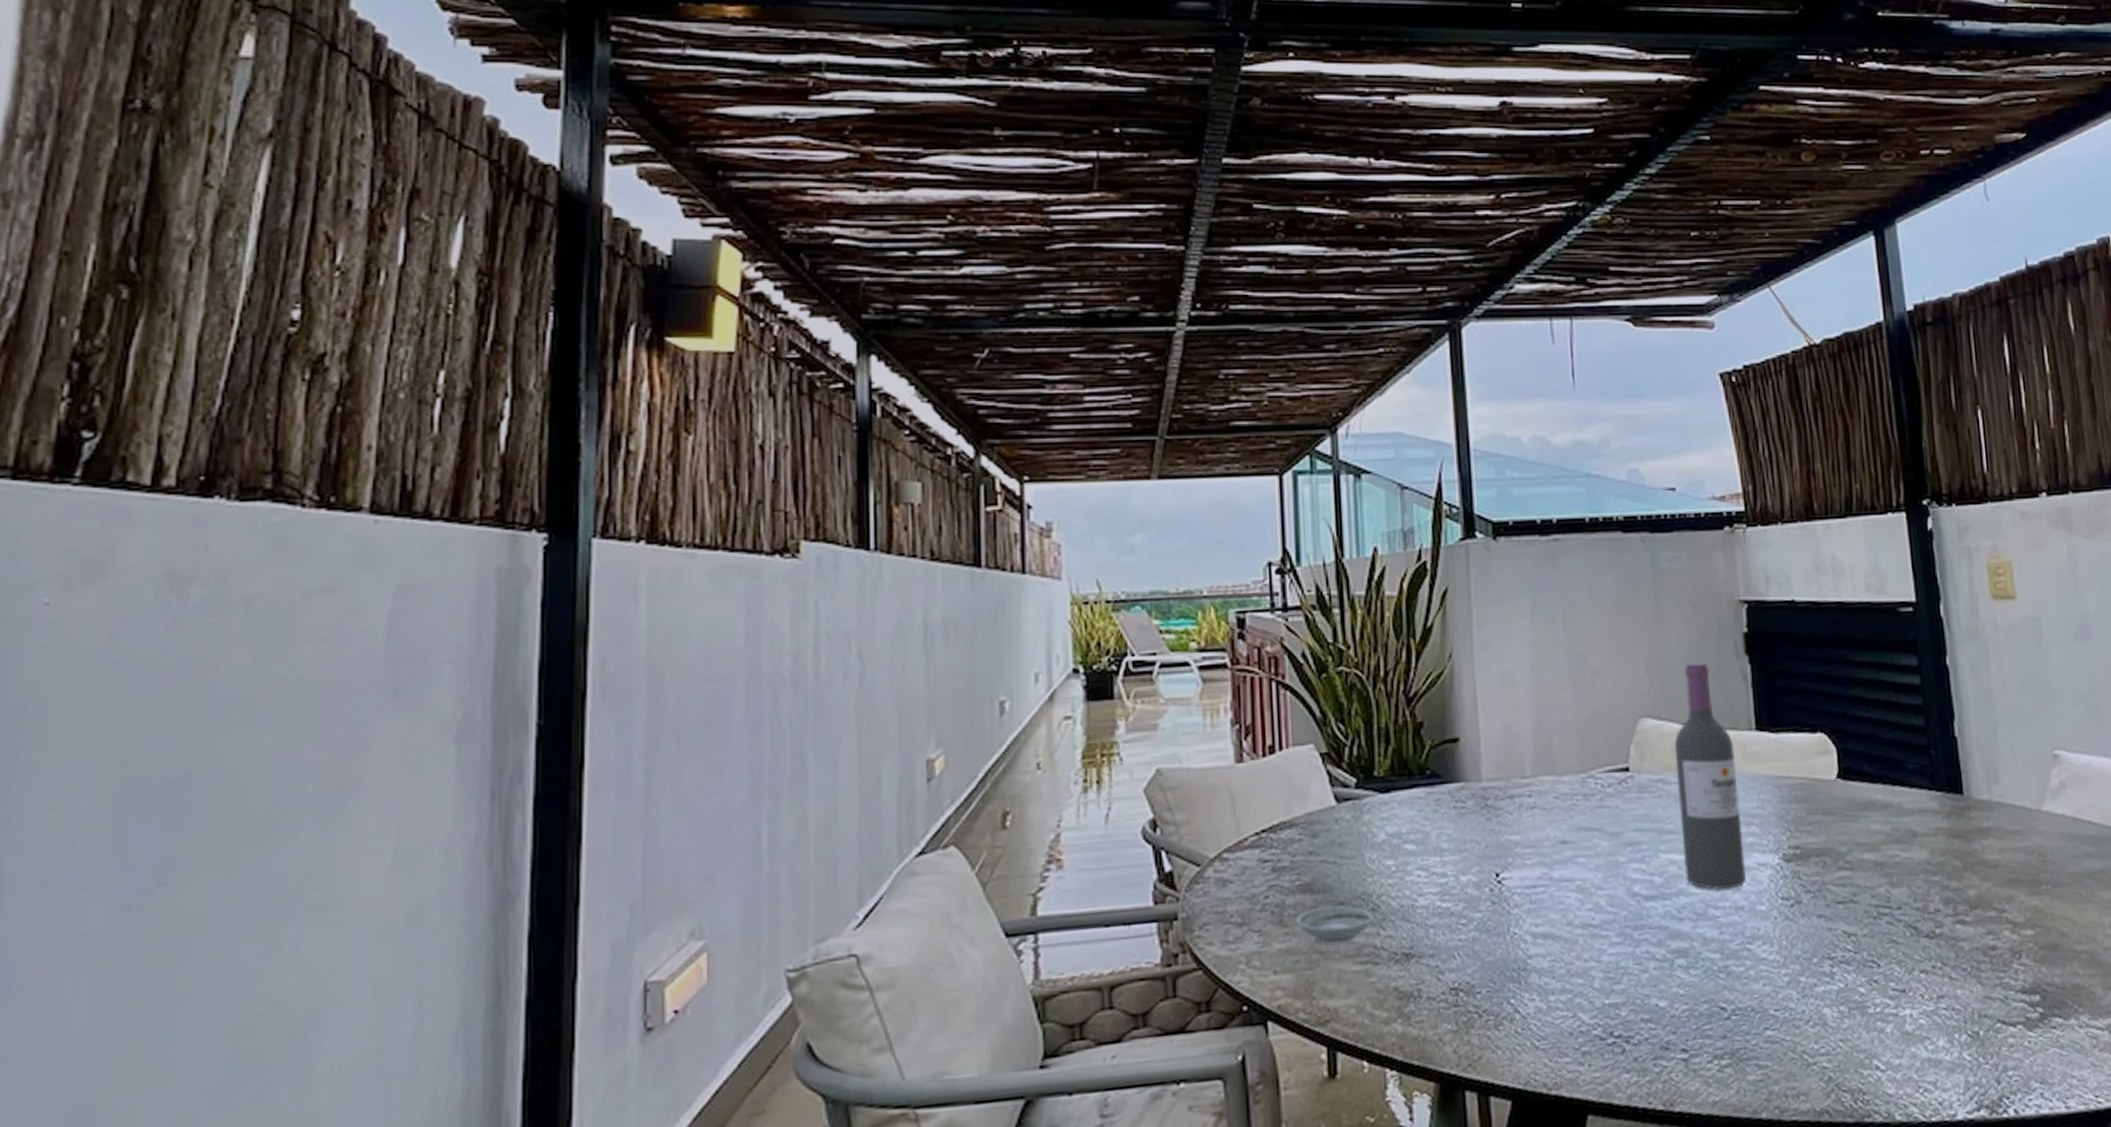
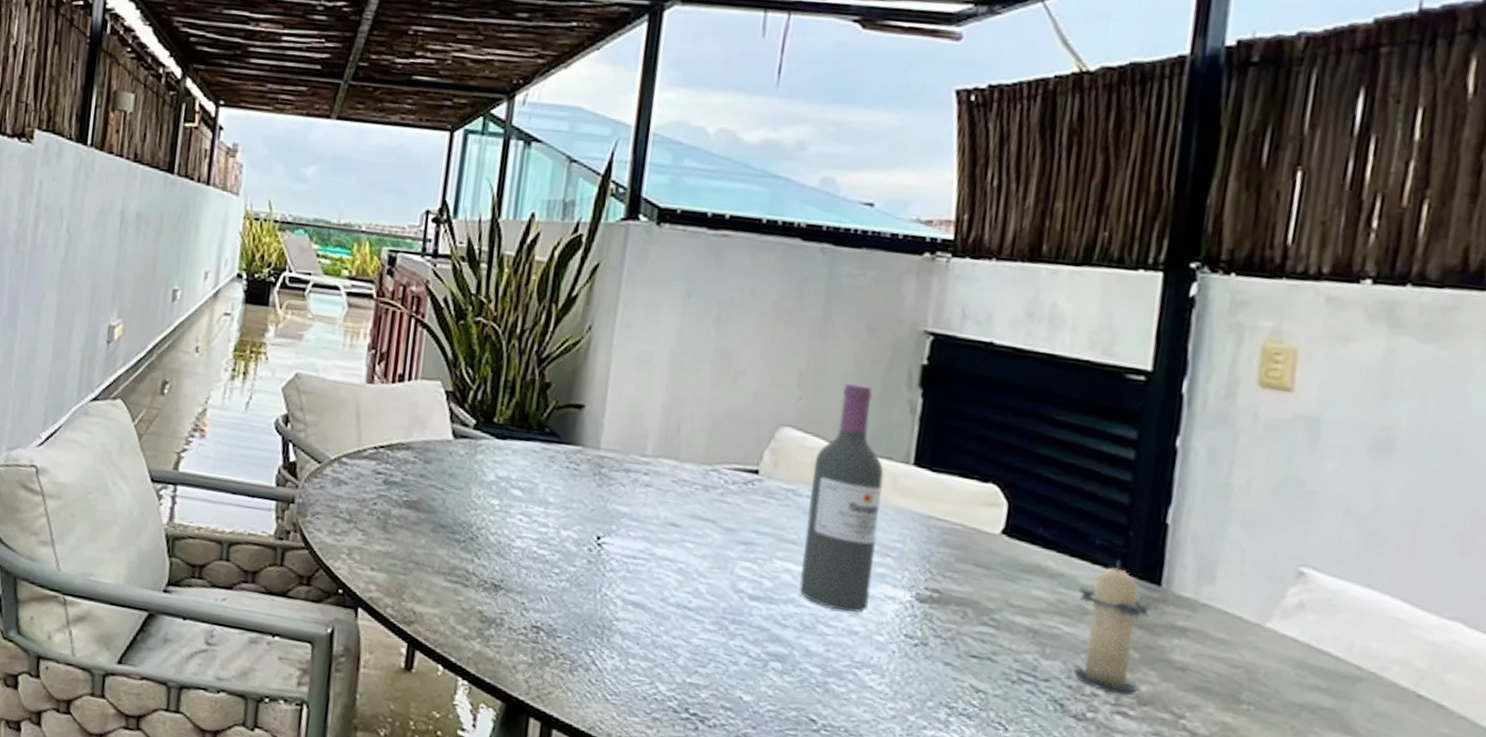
saucer: present [1295,905,1374,944] -> none [397,524,470,561]
candle: none [1905,779,1968,905] -> present [1071,559,1151,696]

